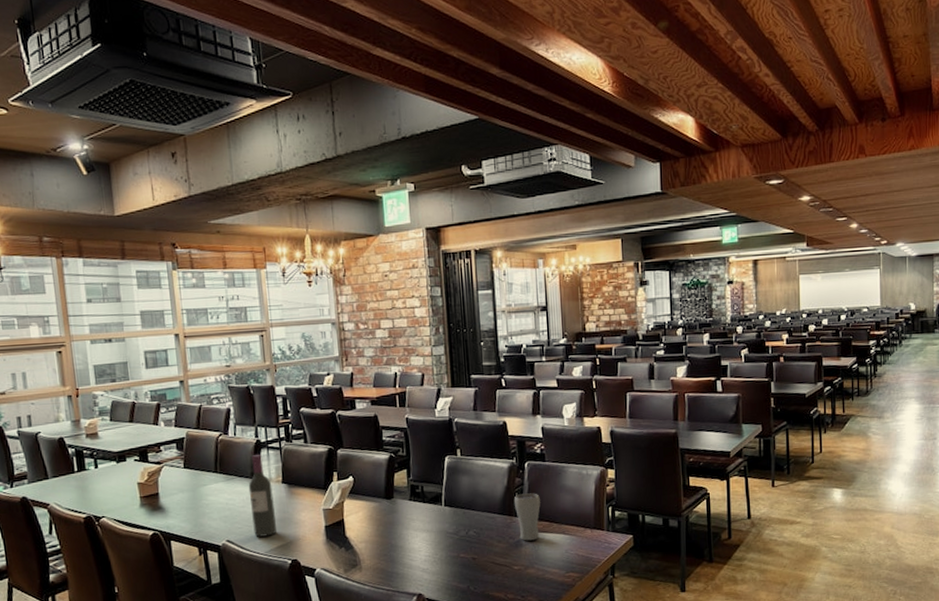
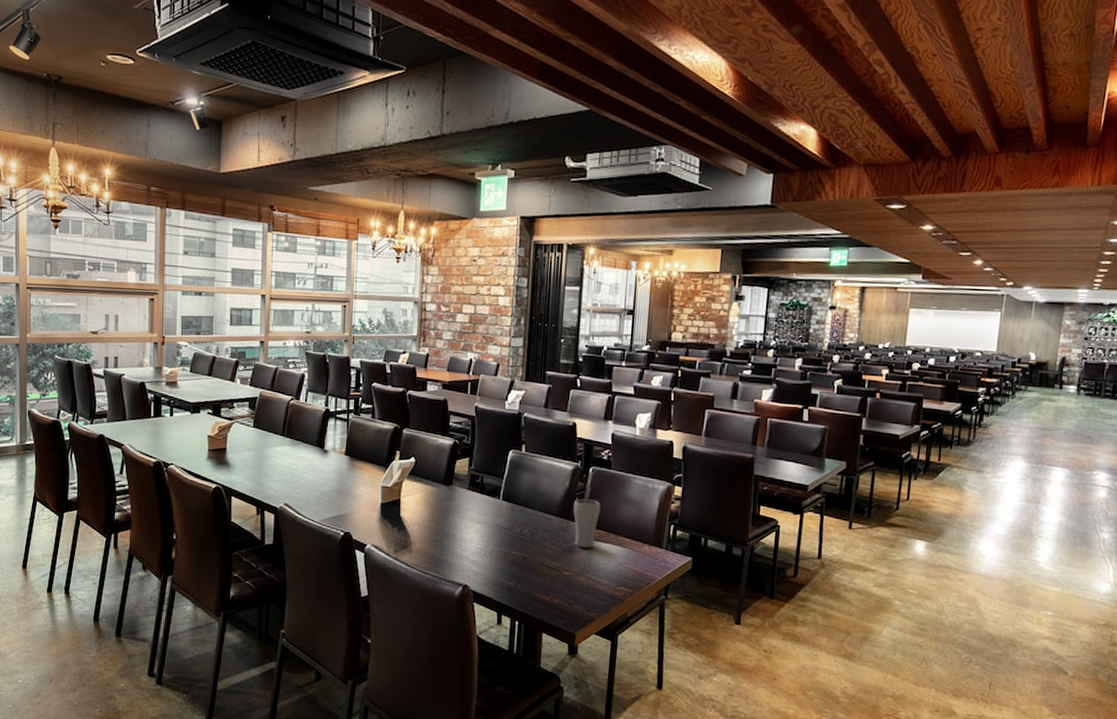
wine bottle: present [248,455,278,537] -> none [311,423,335,506]

